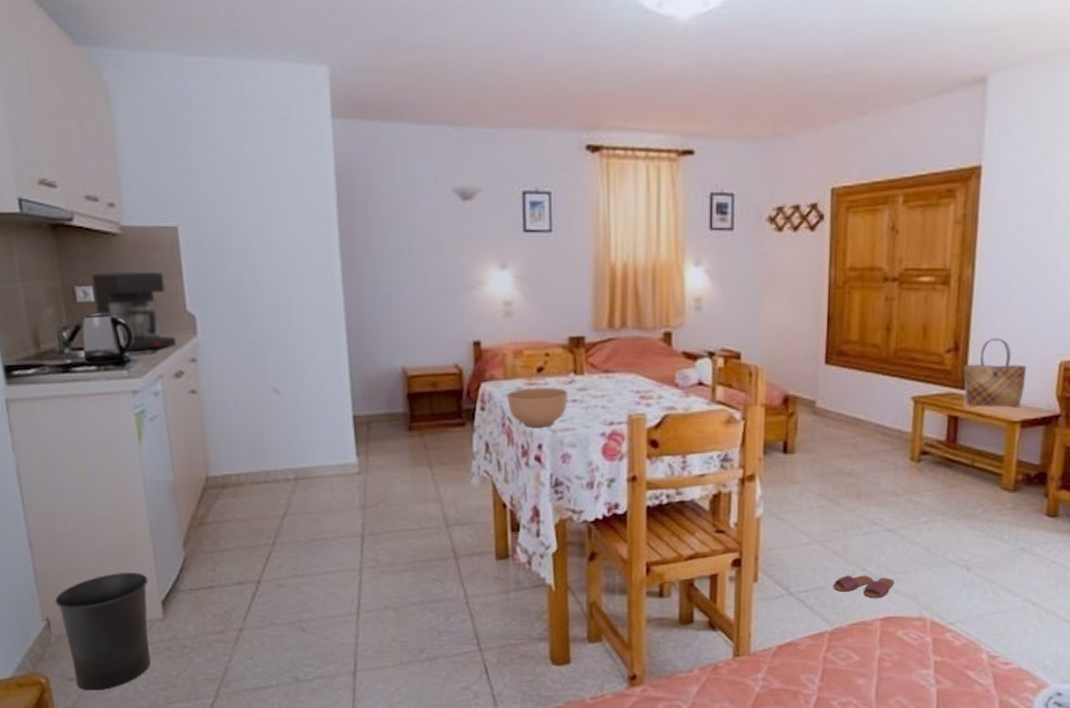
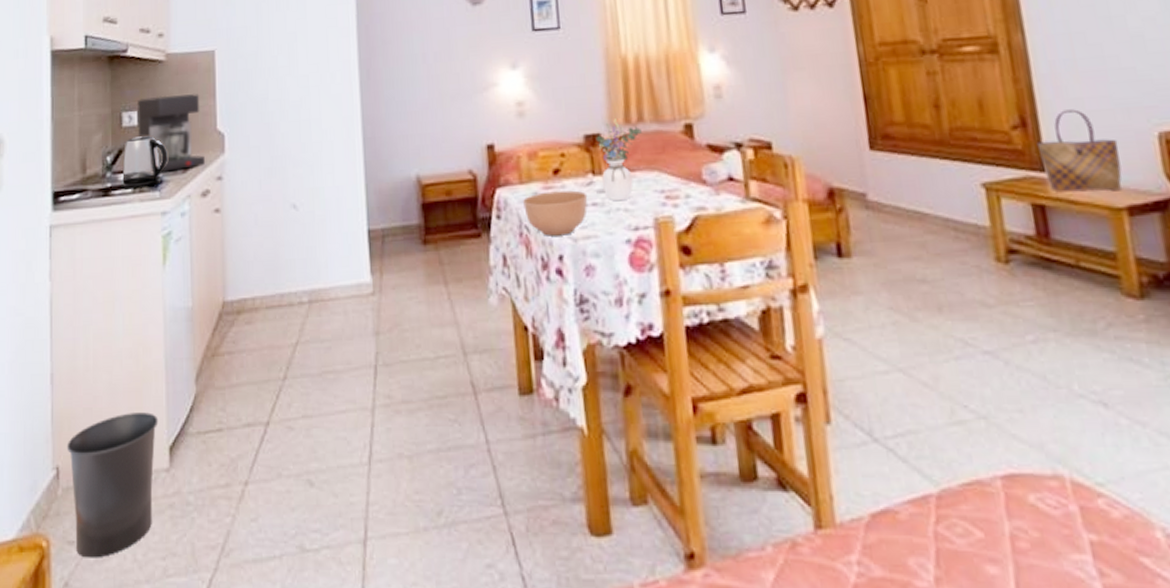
bouquet: none [580,323,624,399] -> present [596,119,642,202]
slippers: present [833,575,894,598] -> none [928,414,1009,446]

